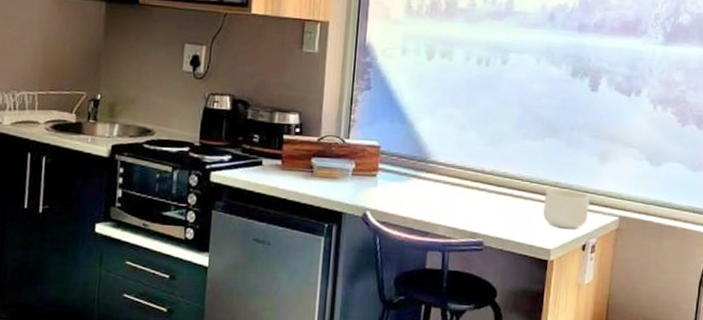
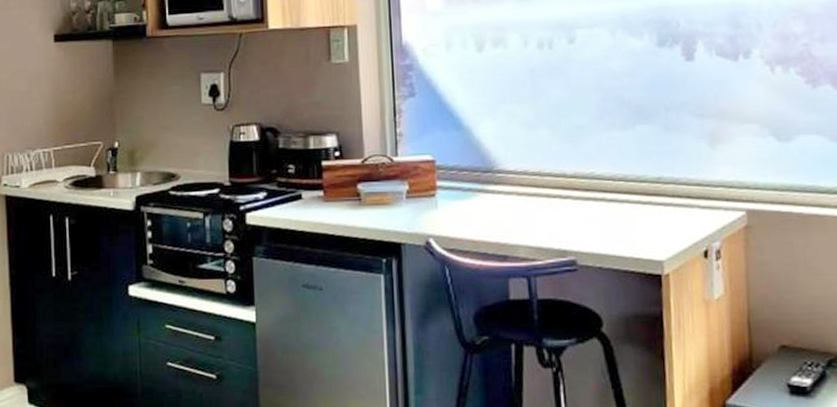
cup: present [542,188,591,229] -> none [645,184,706,233]

